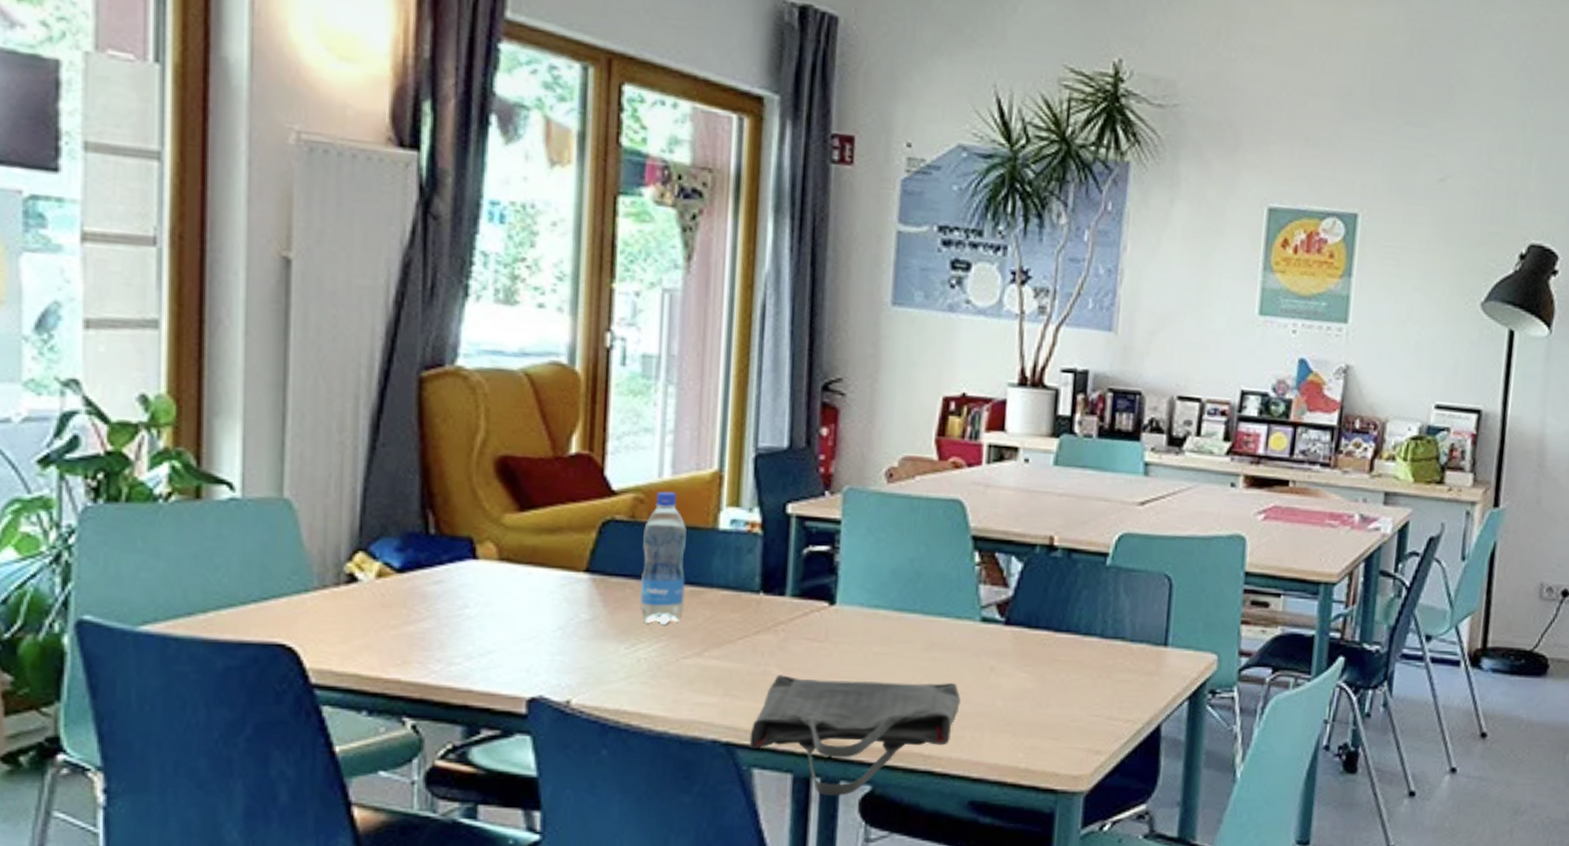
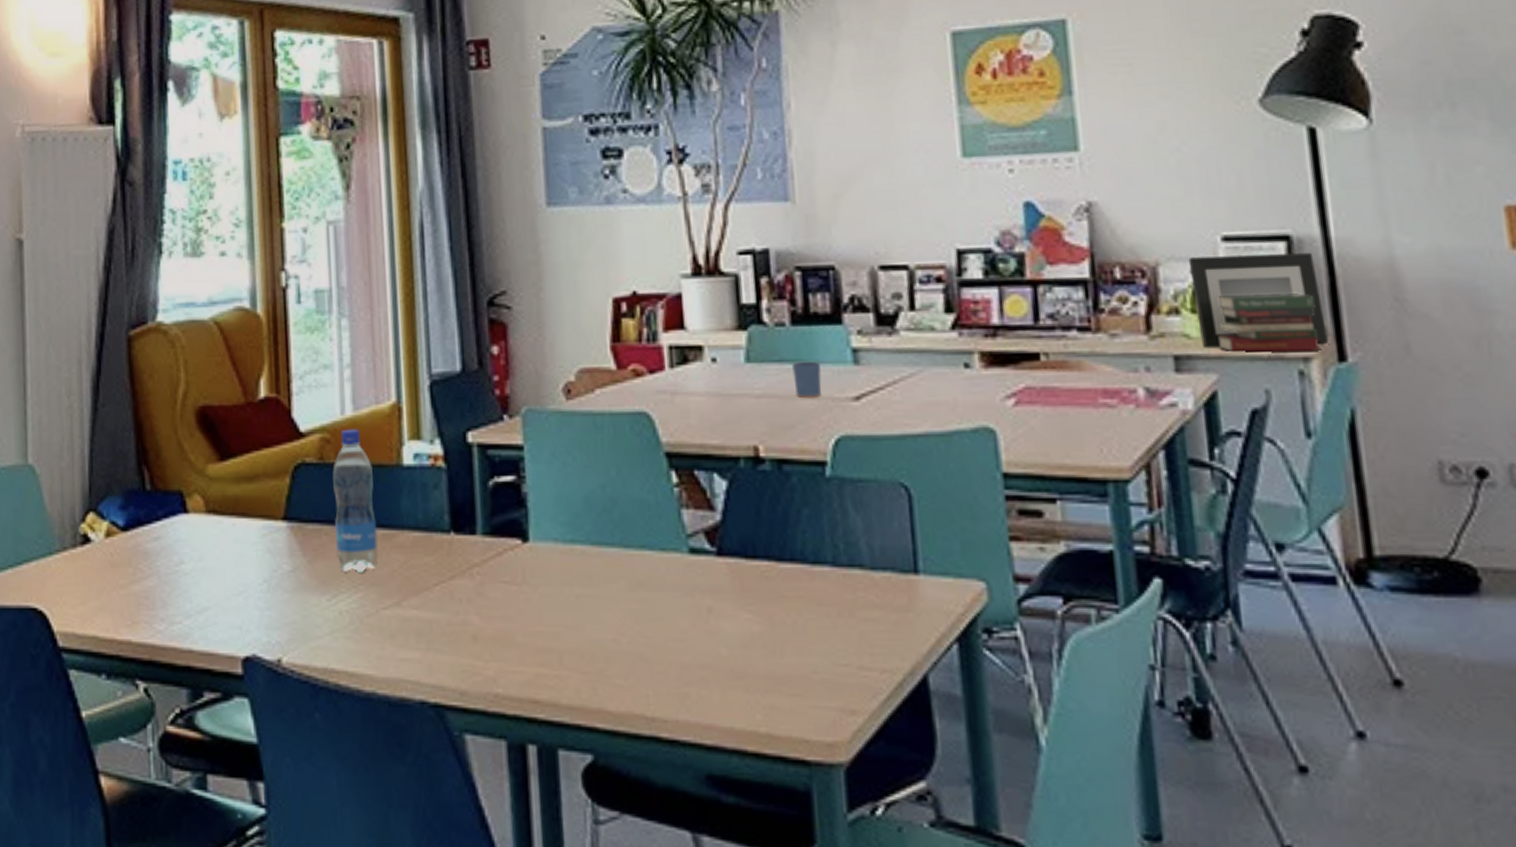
tote bag: present [749,675,961,796] -> none [457,624,680,767]
mug: none [1092,469,1116,500] -> present [792,361,822,397]
picture frame: none [1405,418,1493,494] -> present [1188,253,1328,349]
books: none [1417,449,1488,498] -> present [1217,293,1320,353]

